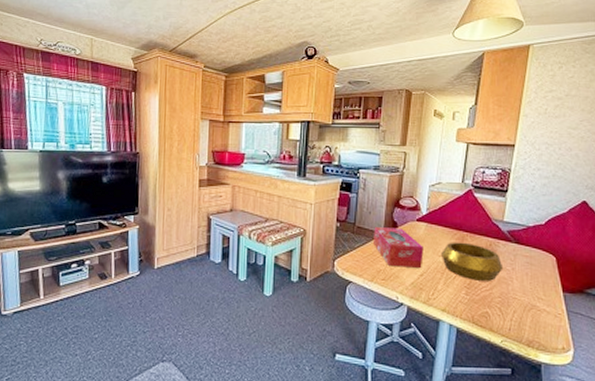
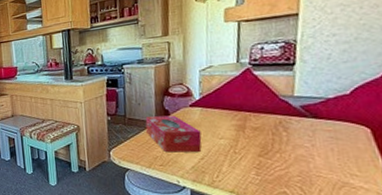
decorative bowl: present [442,242,504,281] -> none [222,122,300,160]

